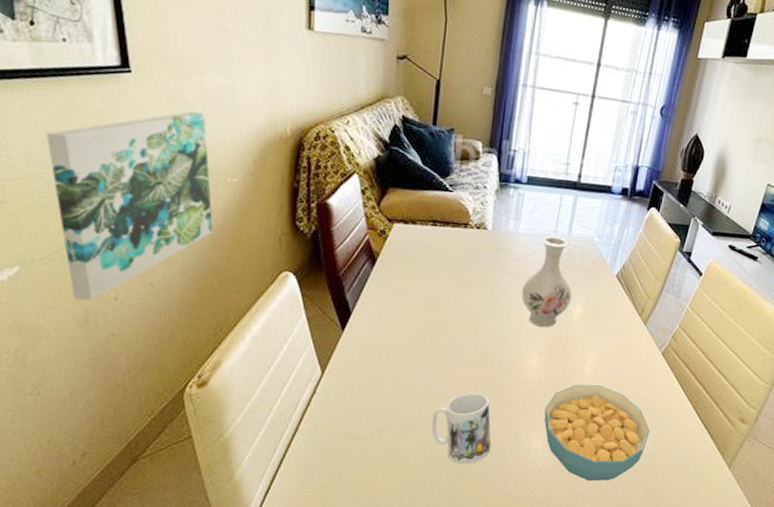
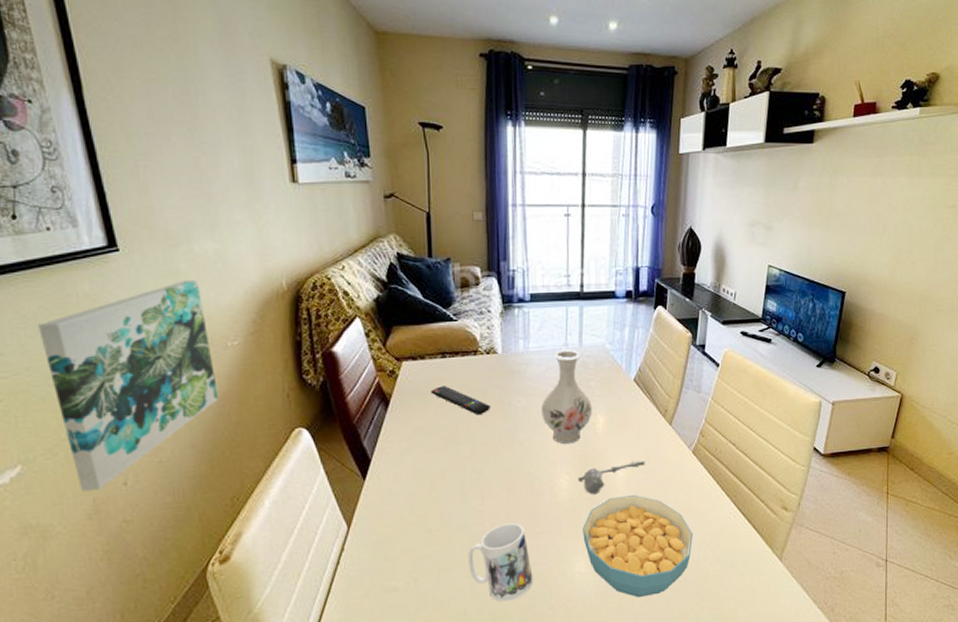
remote control: none [418,252,474,287] -> present [431,386,491,415]
spoon: none [547,353,615,379] -> present [578,460,645,495]

